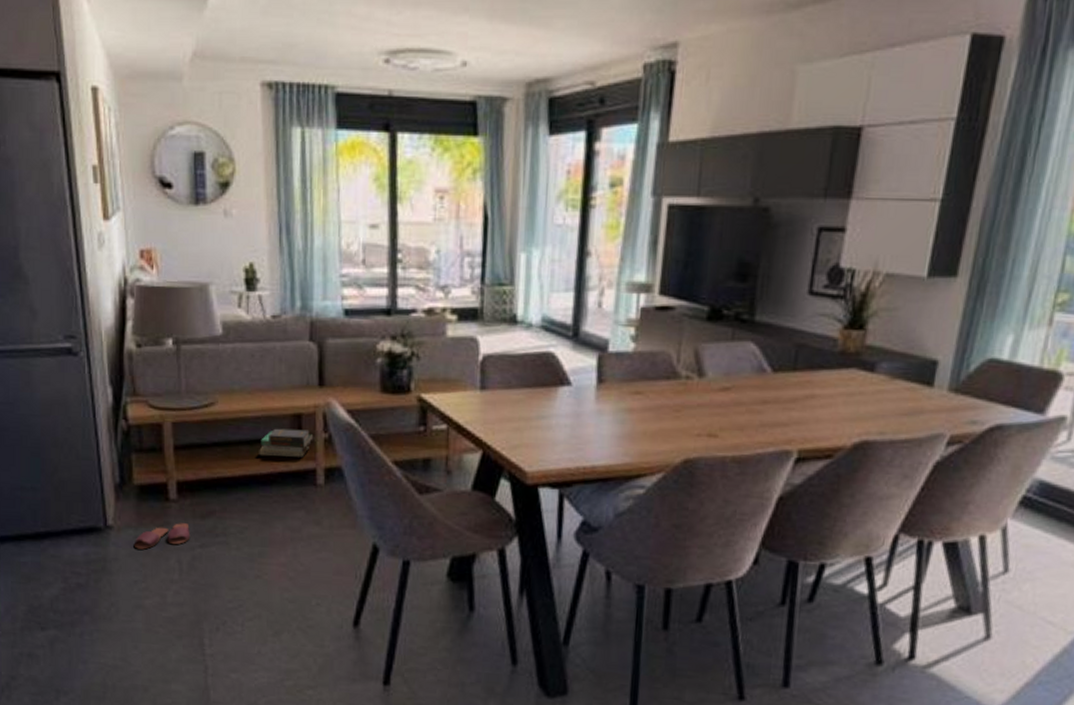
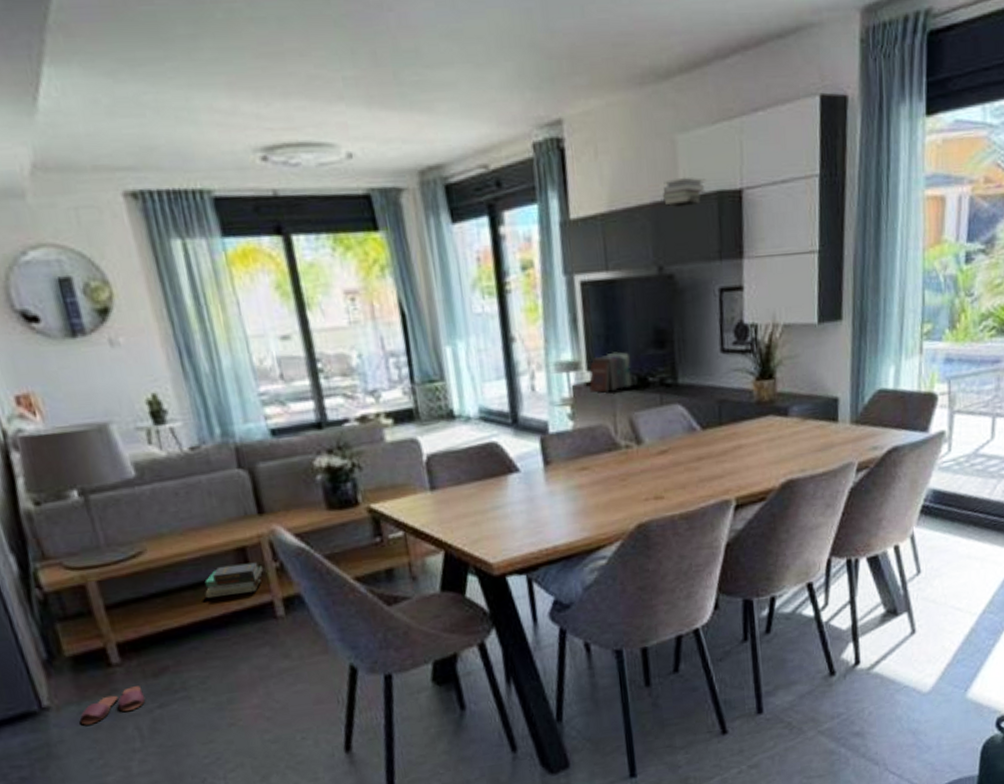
books: none [658,279,711,319] -> present [589,350,638,393]
books: none [771,109,823,141] -> present [662,177,706,208]

